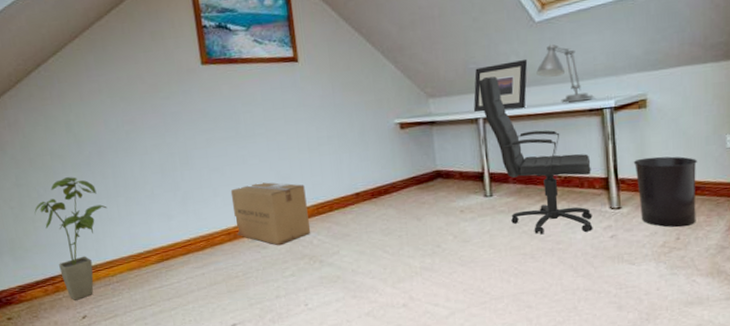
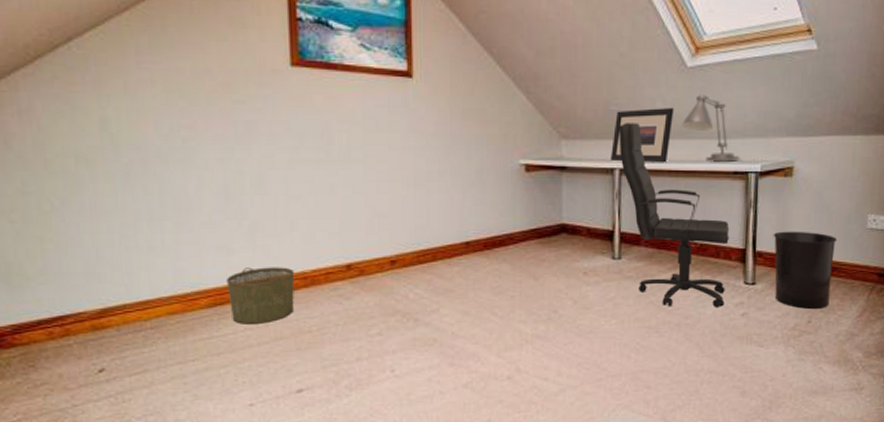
house plant: present [34,177,107,300] -> none [44,189,147,348]
basket: none [169,226,223,275] -> present [227,267,295,324]
box: present [230,182,311,246] -> none [312,219,408,298]

